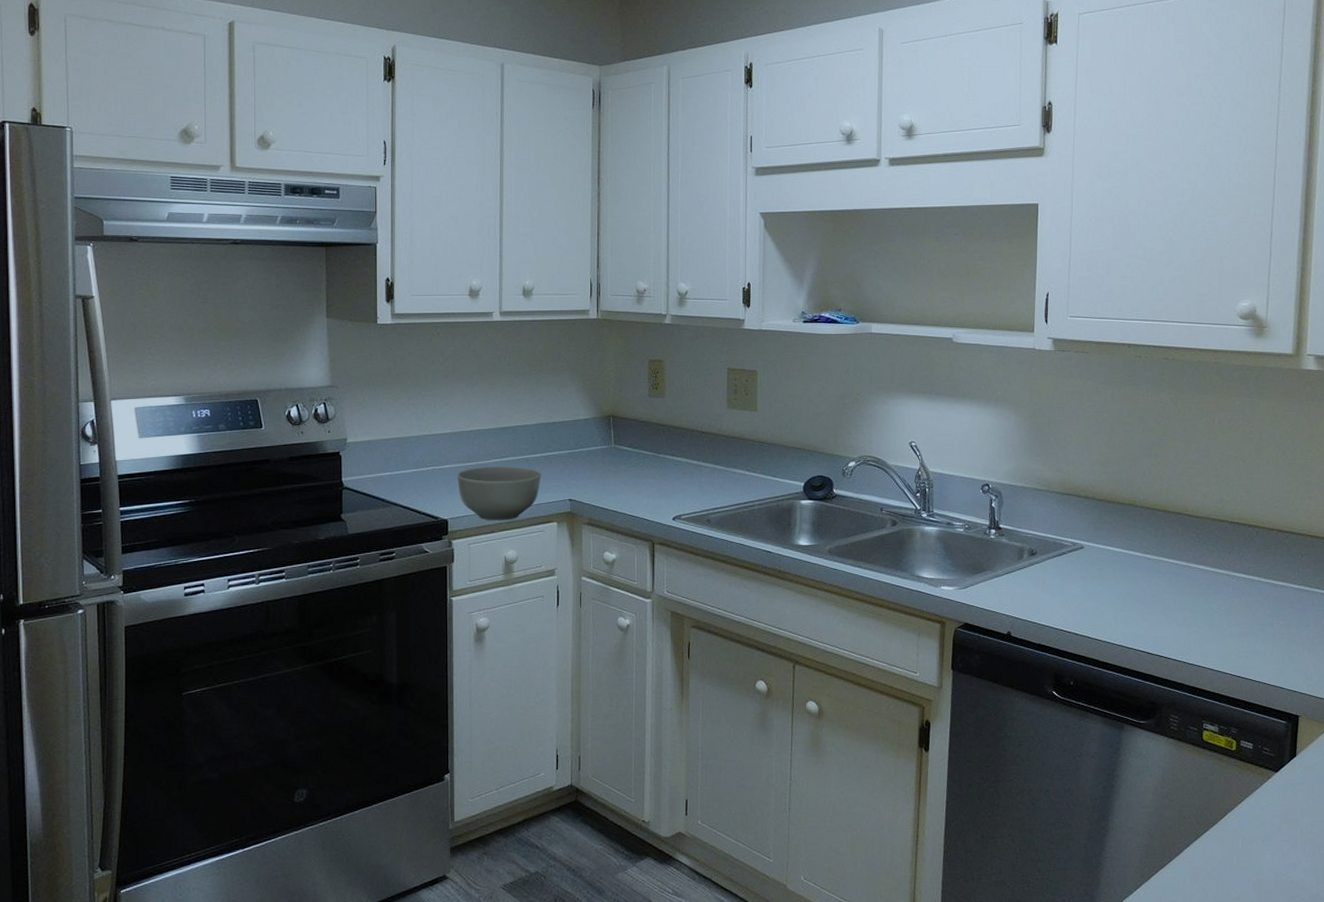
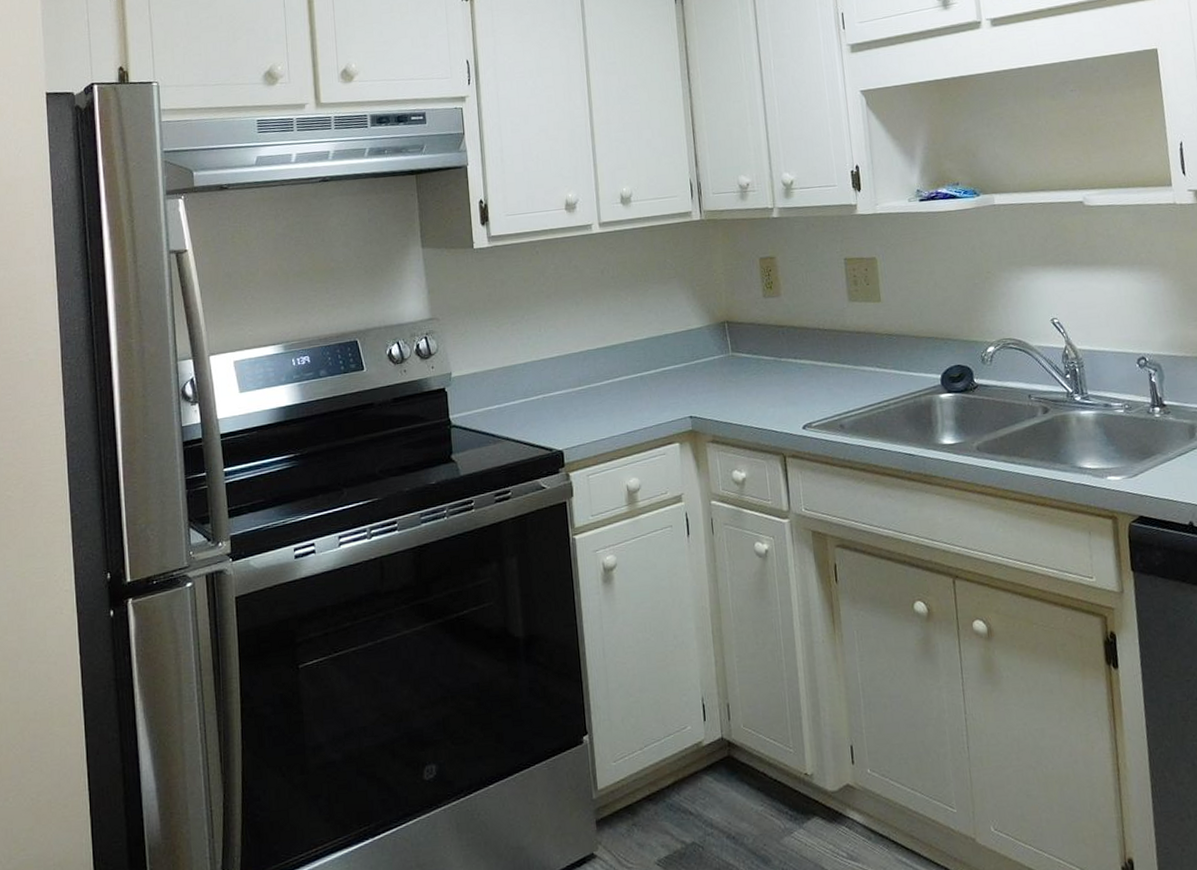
bowl: present [456,466,541,521] -> none [568,386,658,448]

